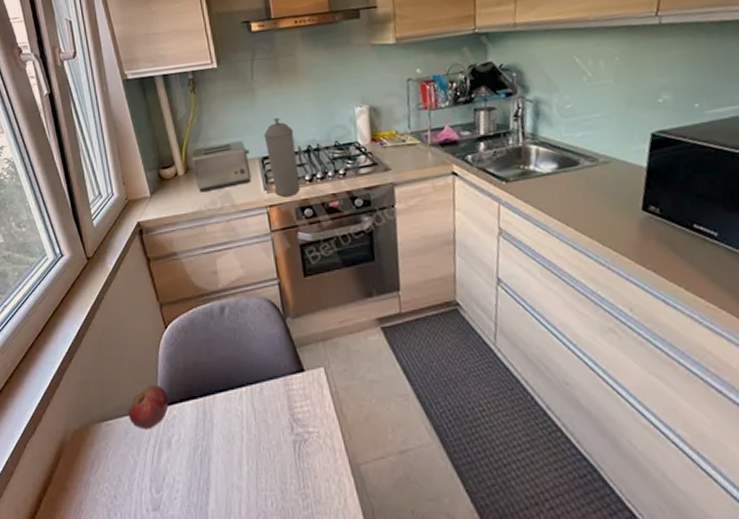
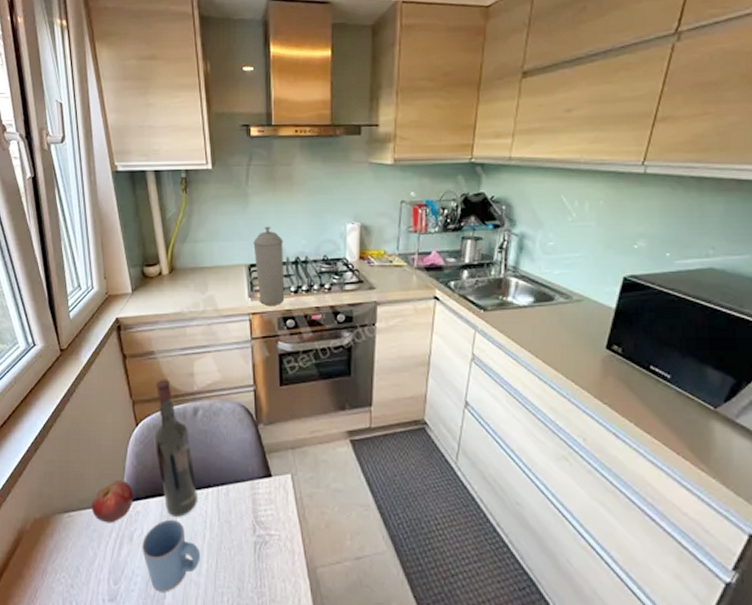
wine bottle: none [180,279,232,419] -> present [153,379,197,517]
mug: none [181,422,241,499] -> present [142,519,201,592]
toaster: present [192,140,251,193] -> none [178,246,237,294]

